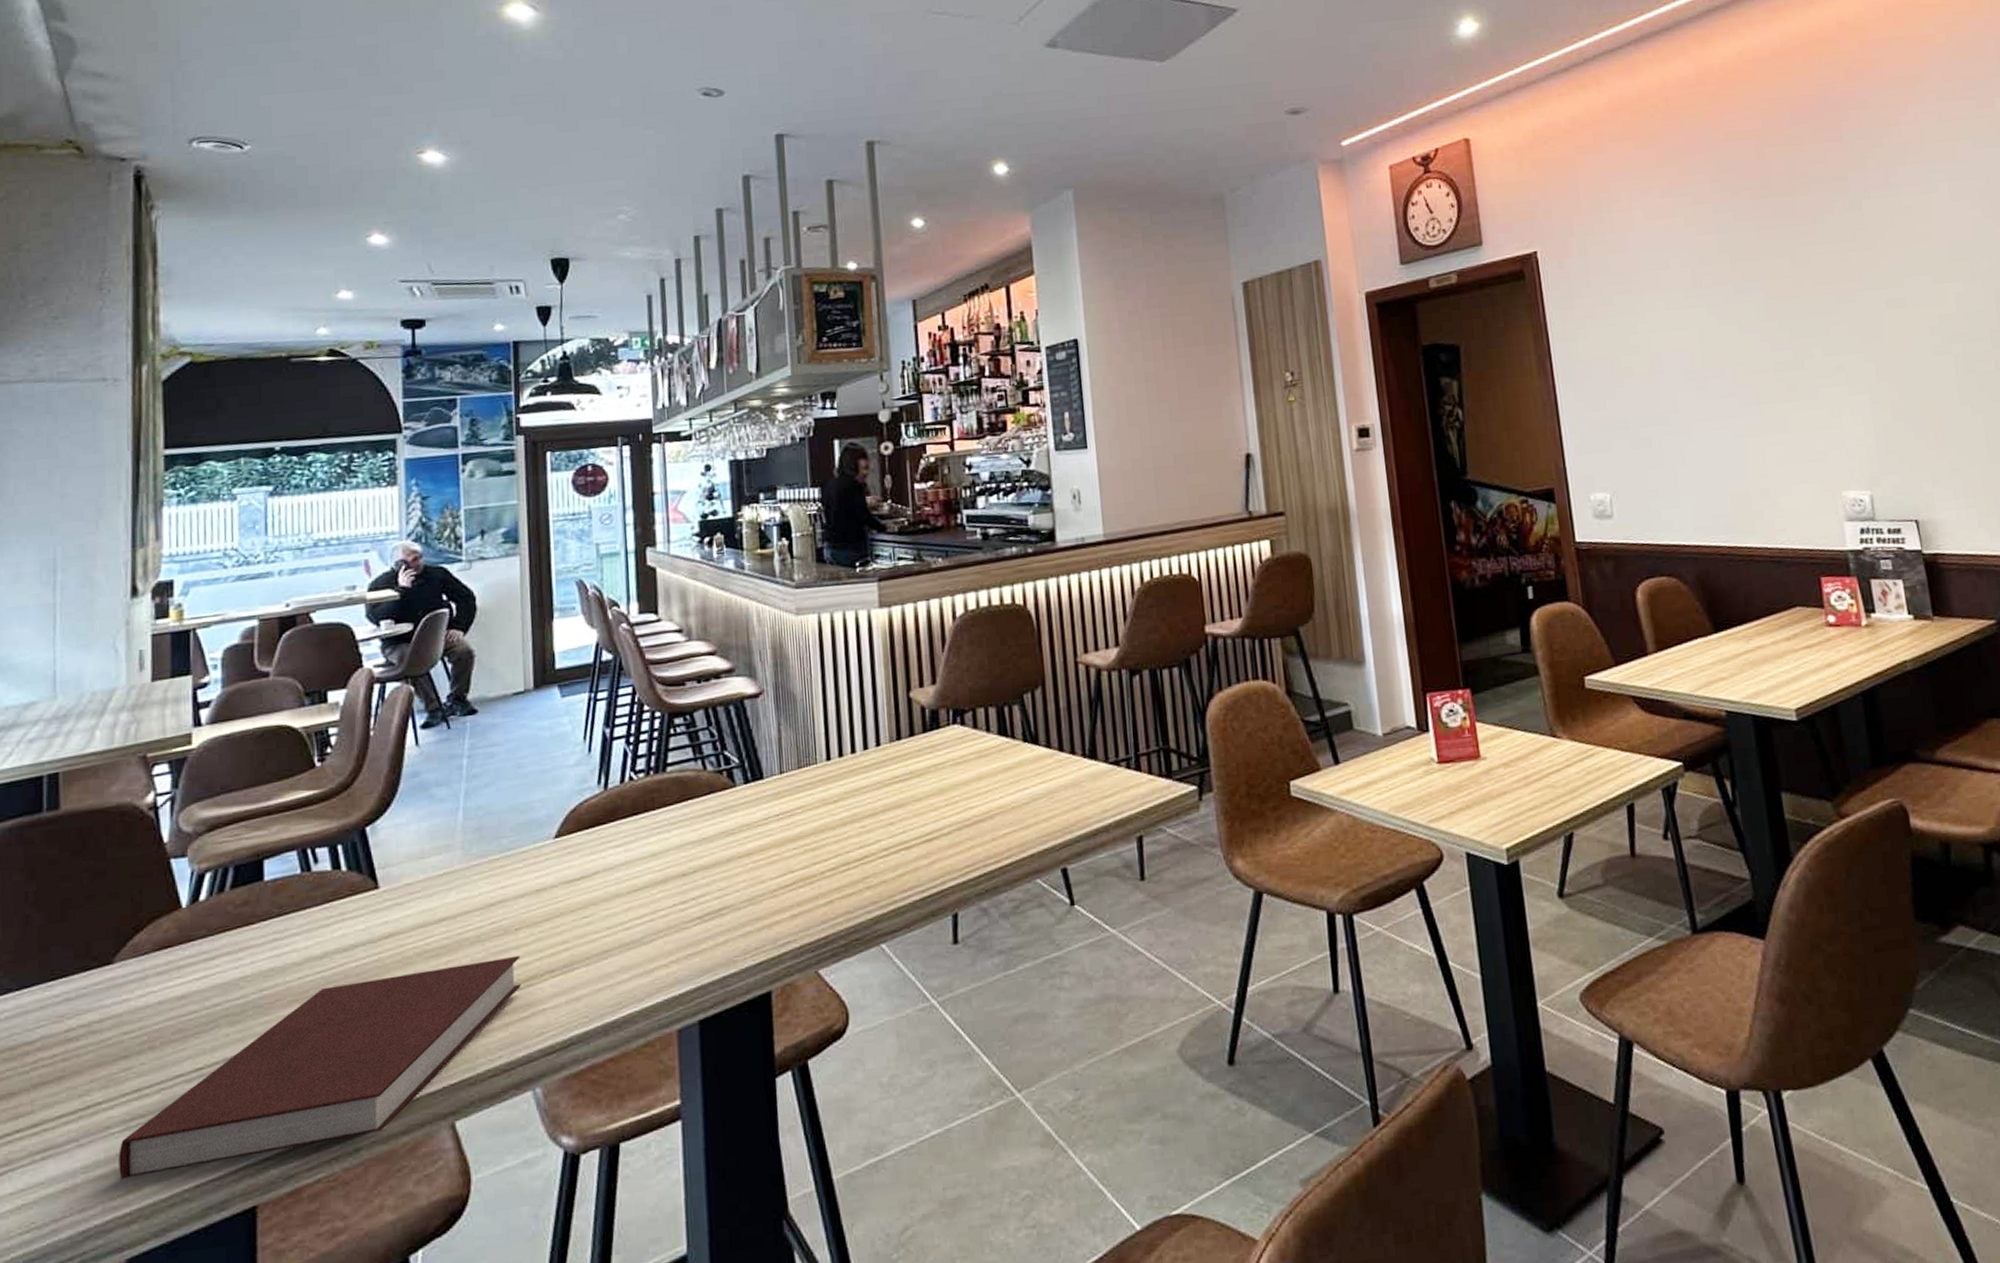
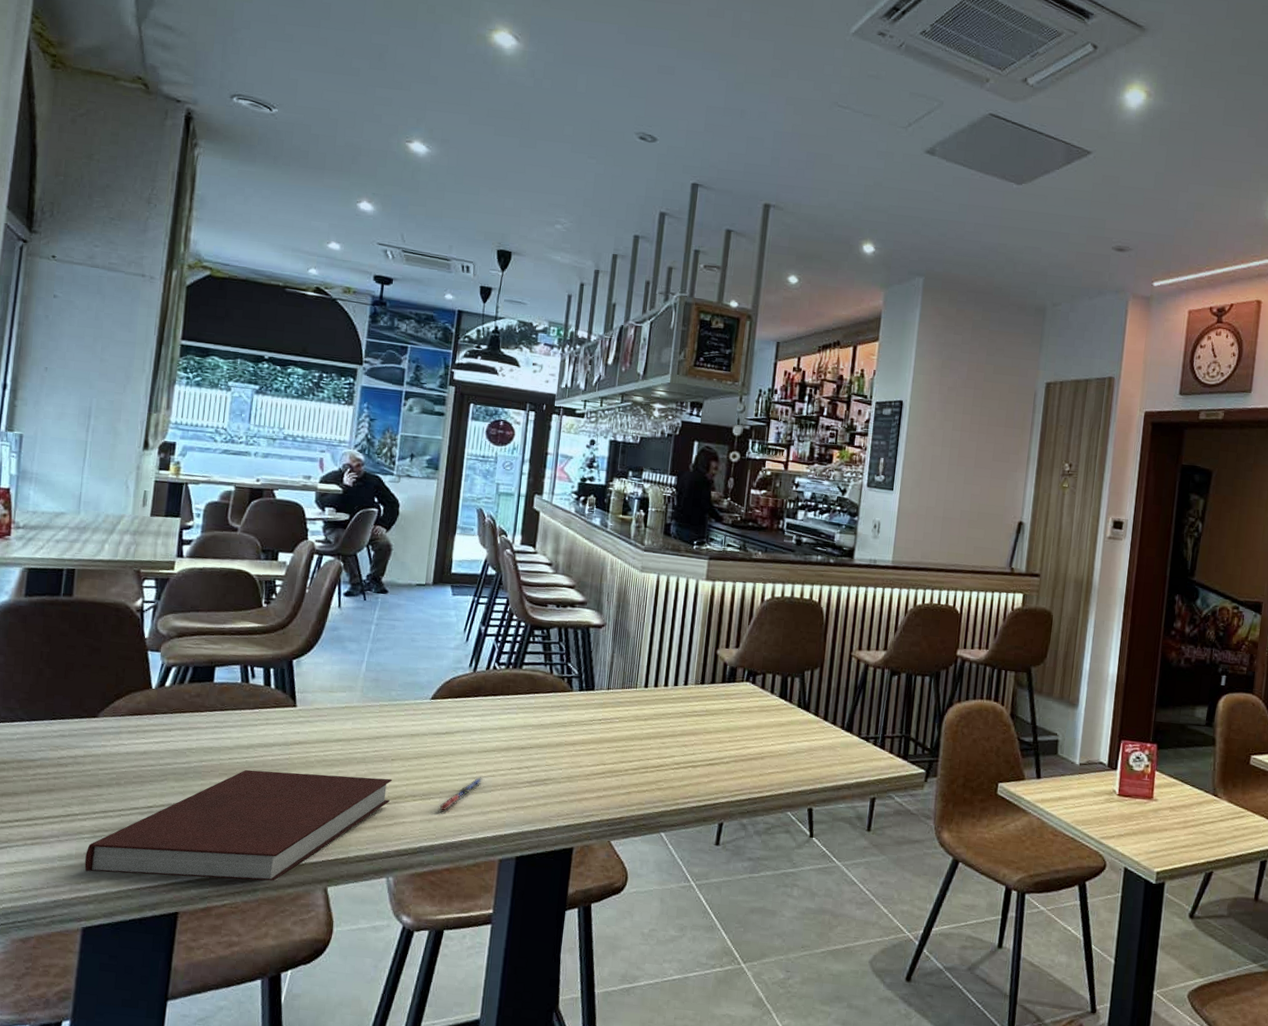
pen: none [586,925,642,982] -> present [438,777,485,811]

